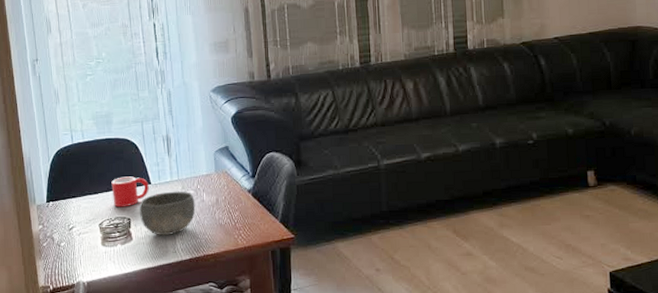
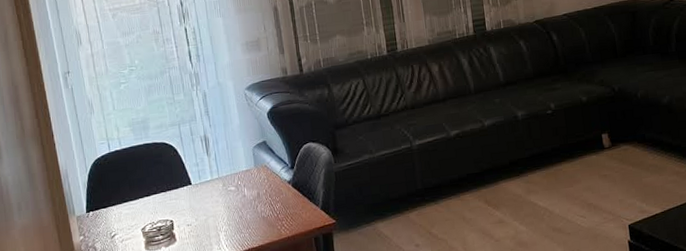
mug: present [111,176,149,208] -> none [151,178,190,211]
bowl: present [140,191,196,236] -> none [181,188,238,234]

